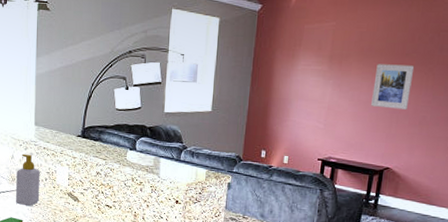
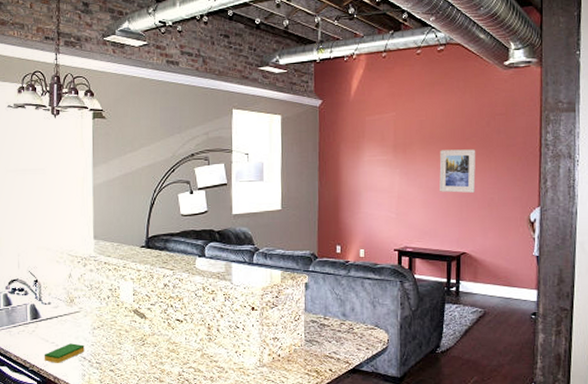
soap bottle: present [15,154,40,206] -> none [74,271,102,329]

